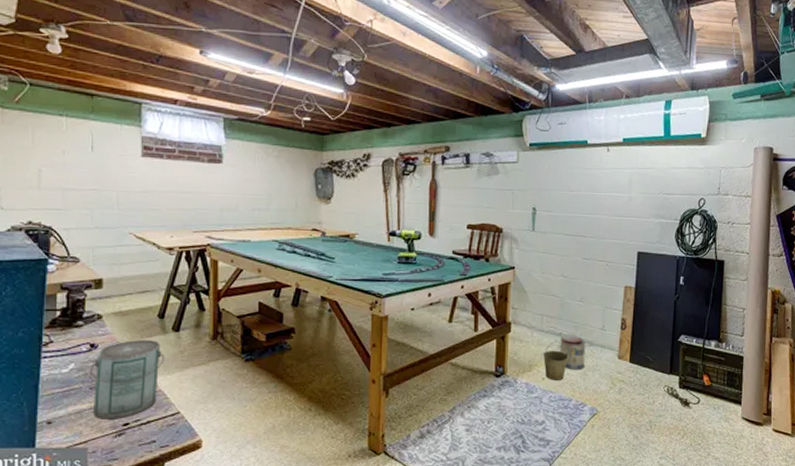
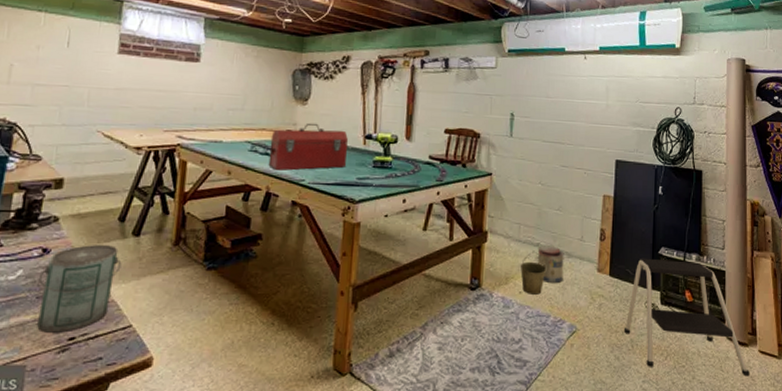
toolbox: none [296,221,372,268] -> present [268,122,348,171]
step stool: none [642,345,763,453] -> present [623,258,750,377]

